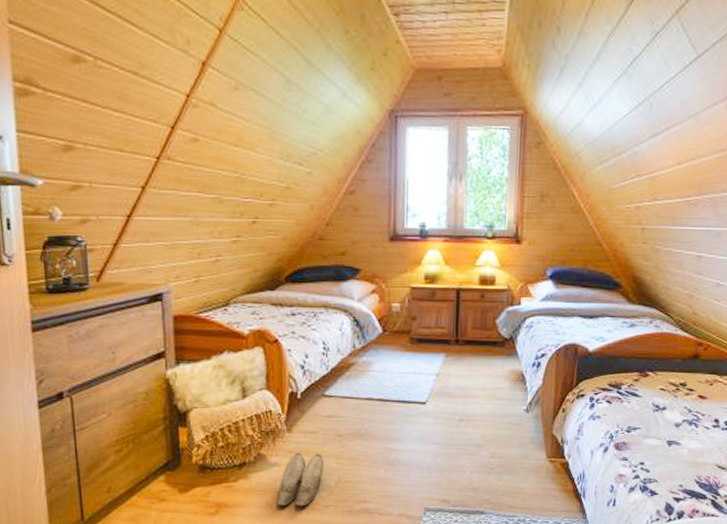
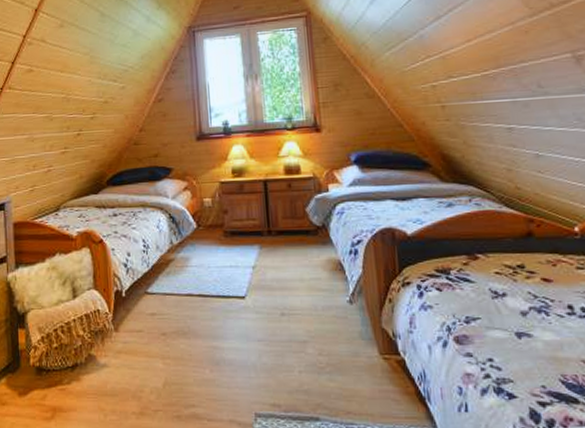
slippers: present [277,452,324,507] -> none [108,352,151,411]

